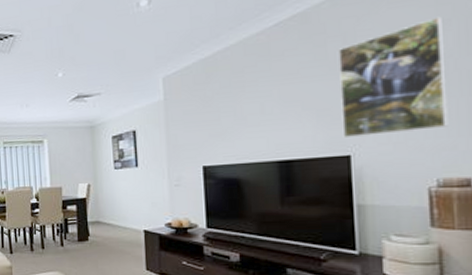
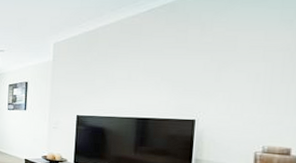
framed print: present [338,16,448,137] -> none [191,17,286,107]

